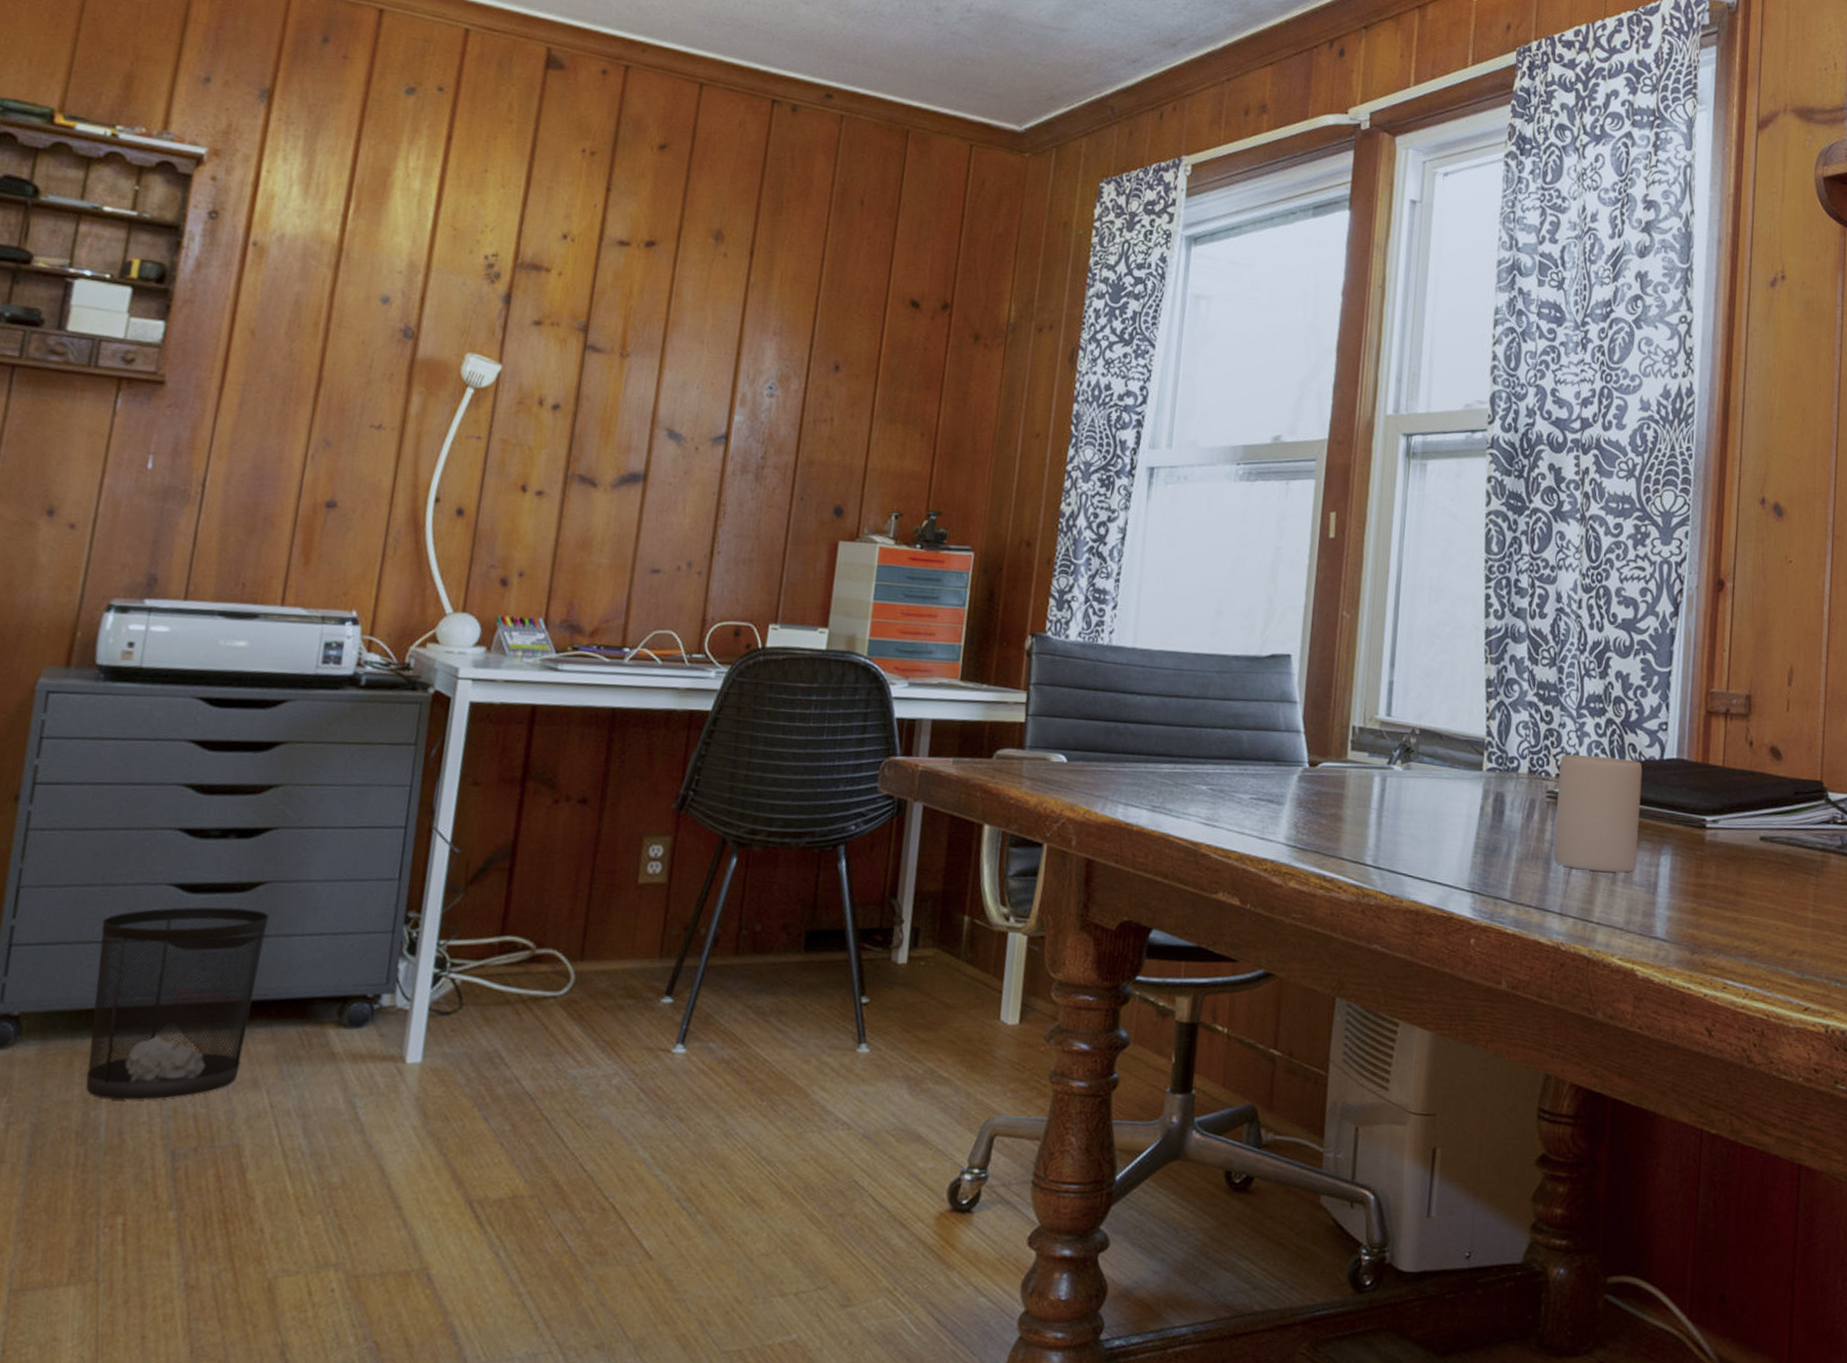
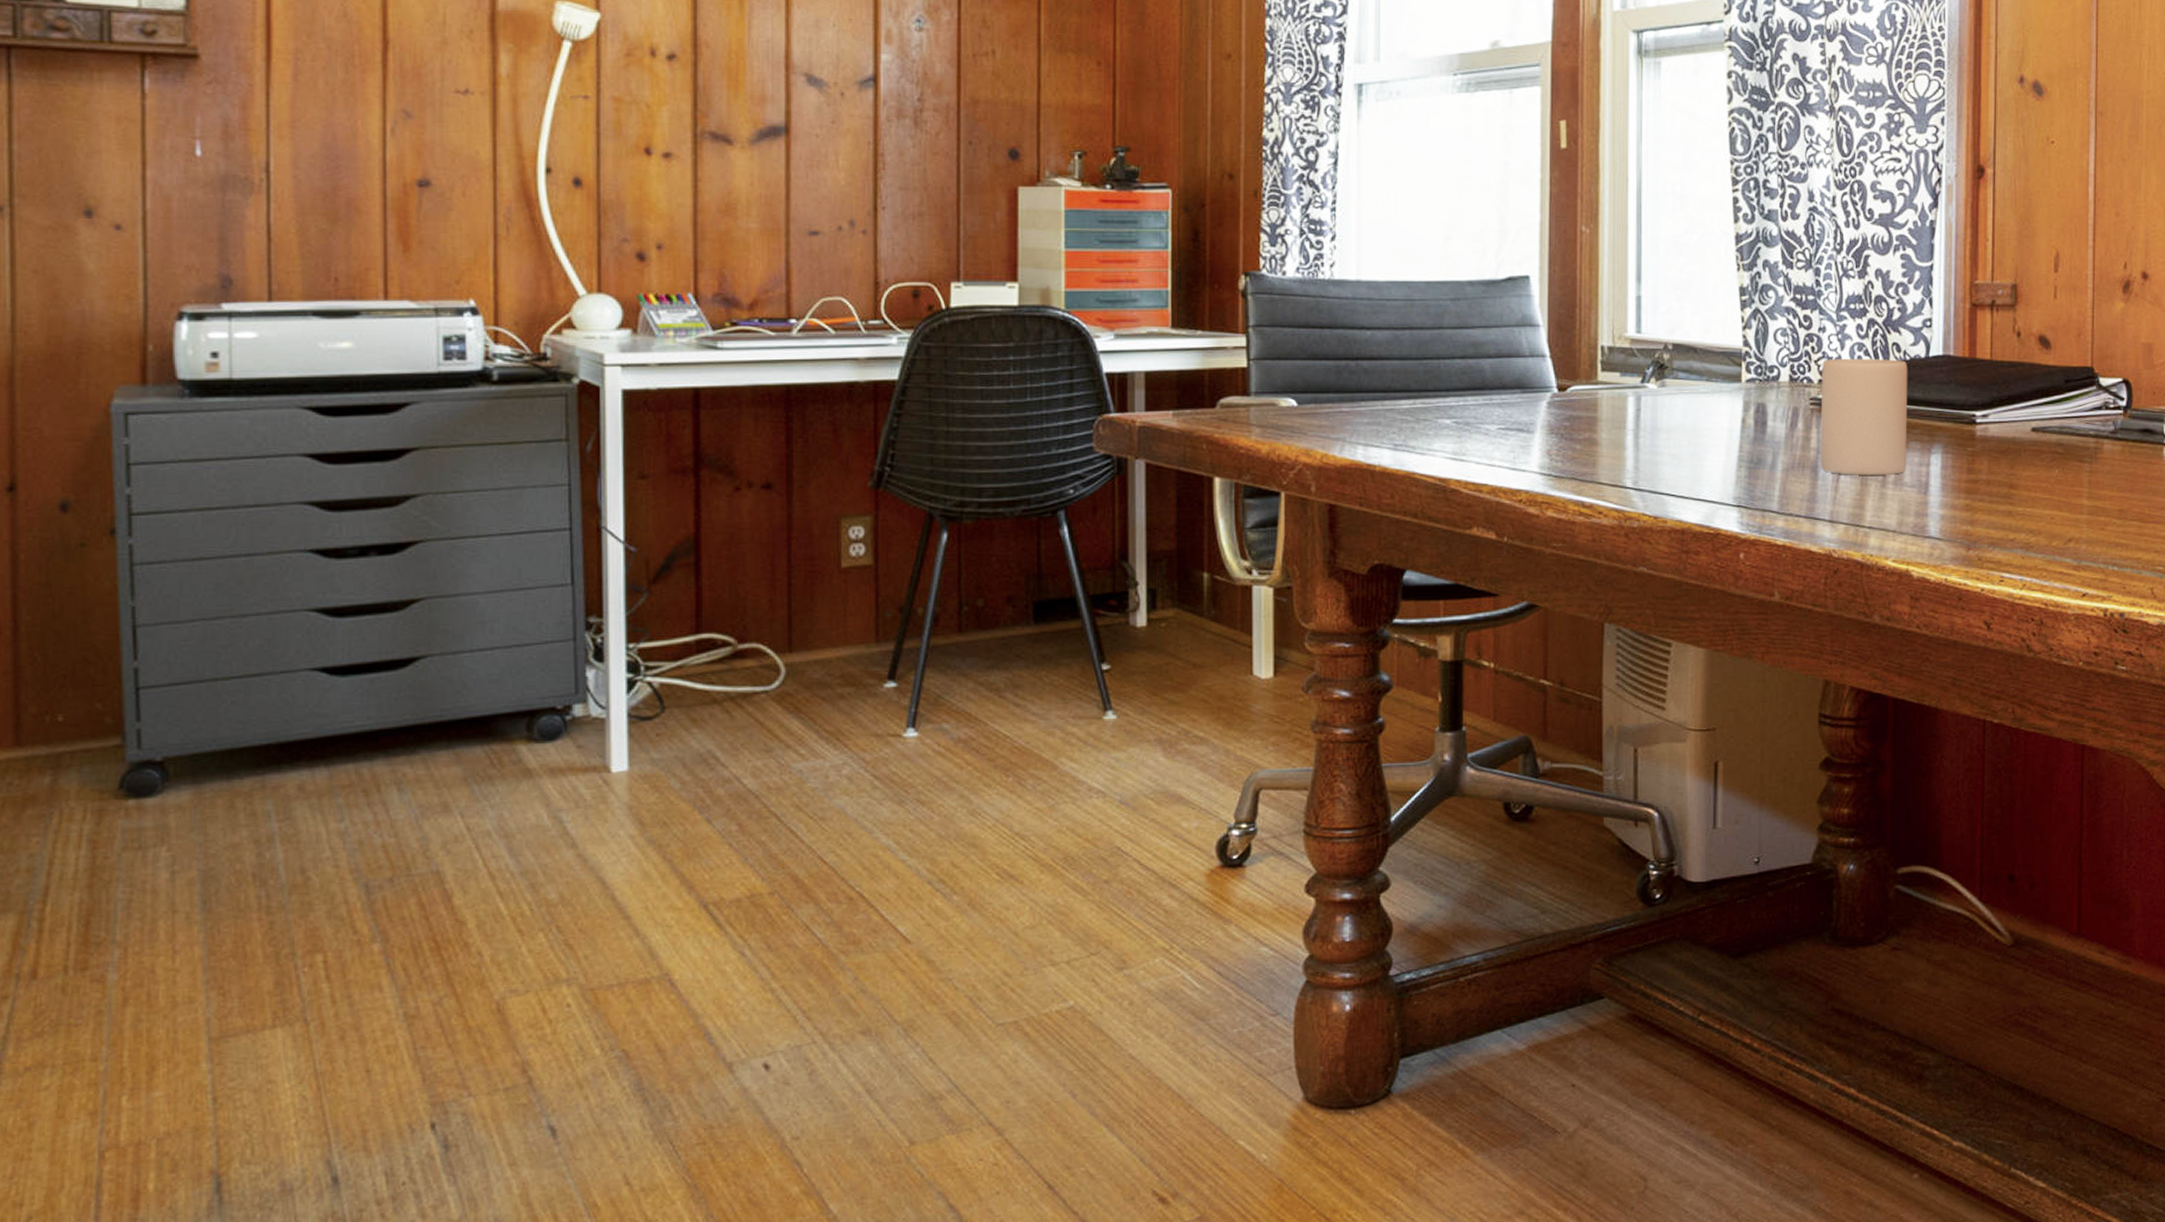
waste bin: present [86,907,269,1100] -> none [239,629,431,837]

